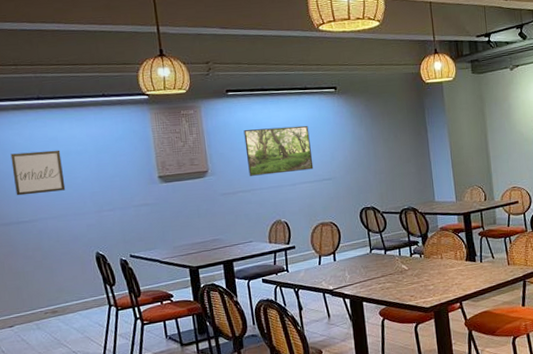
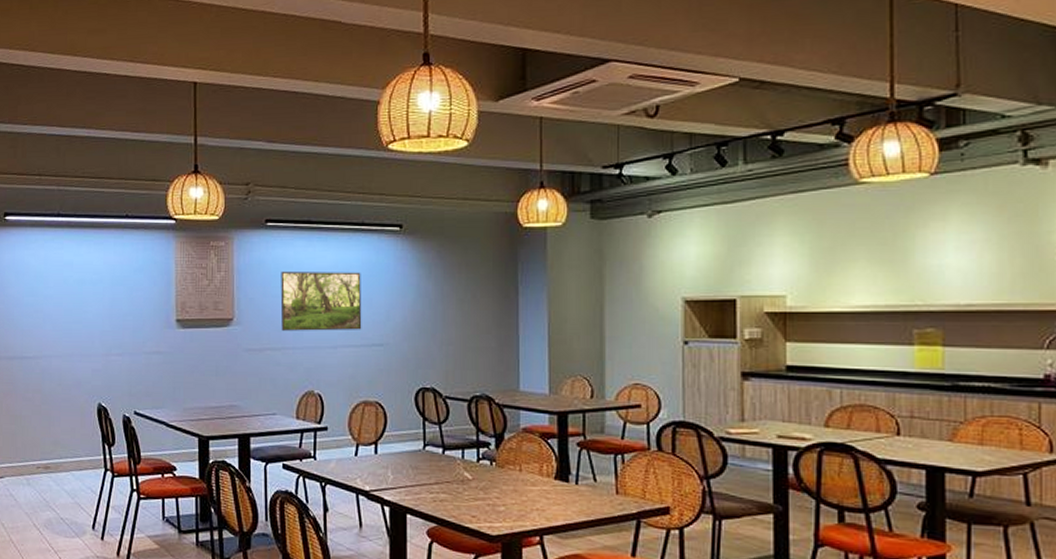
wall art: present [10,150,66,196] -> none [23,277,75,327]

